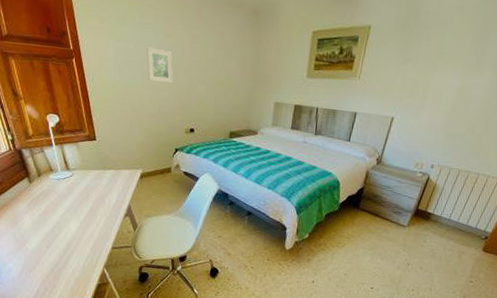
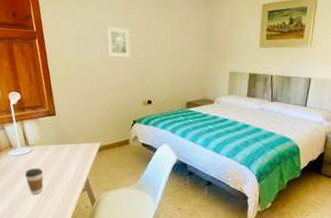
coffee cup: none [66,192,86,218] -> present [24,168,44,194]

